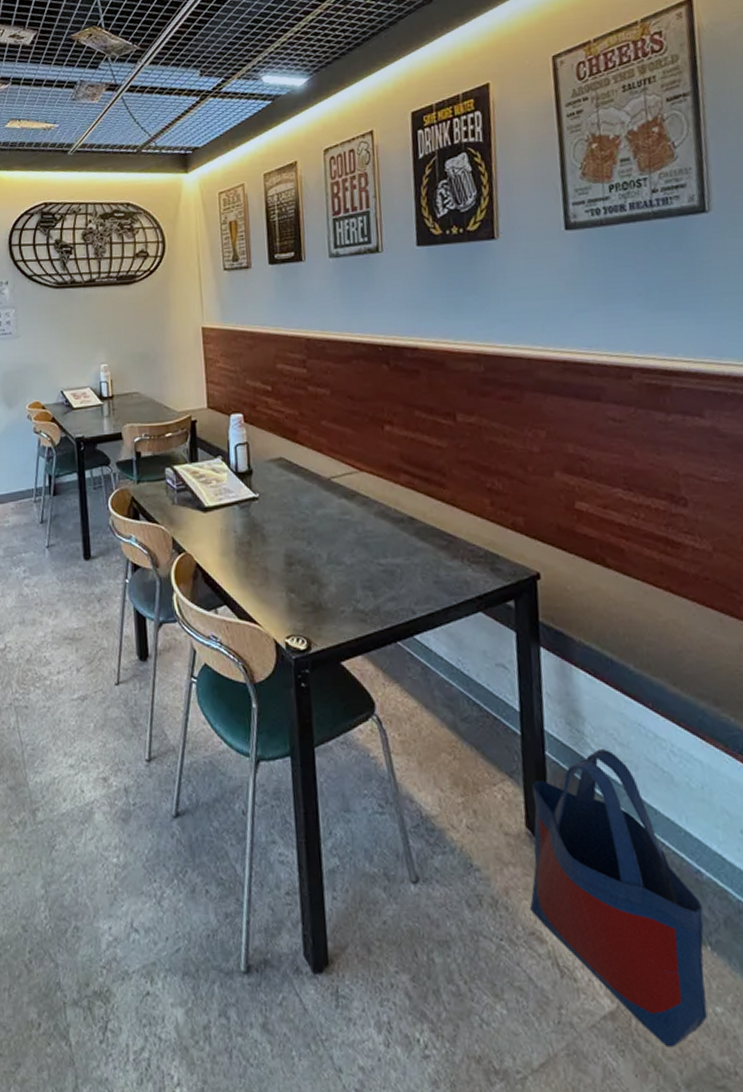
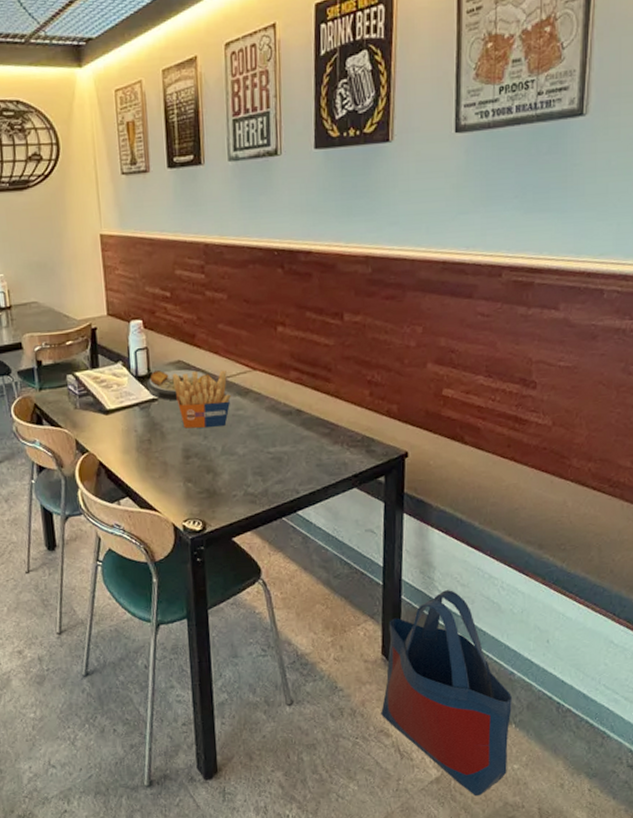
plate: none [246,467,315,501] -> present [146,369,211,401]
french fries: none [273,469,336,532] -> present [172,370,231,429]

